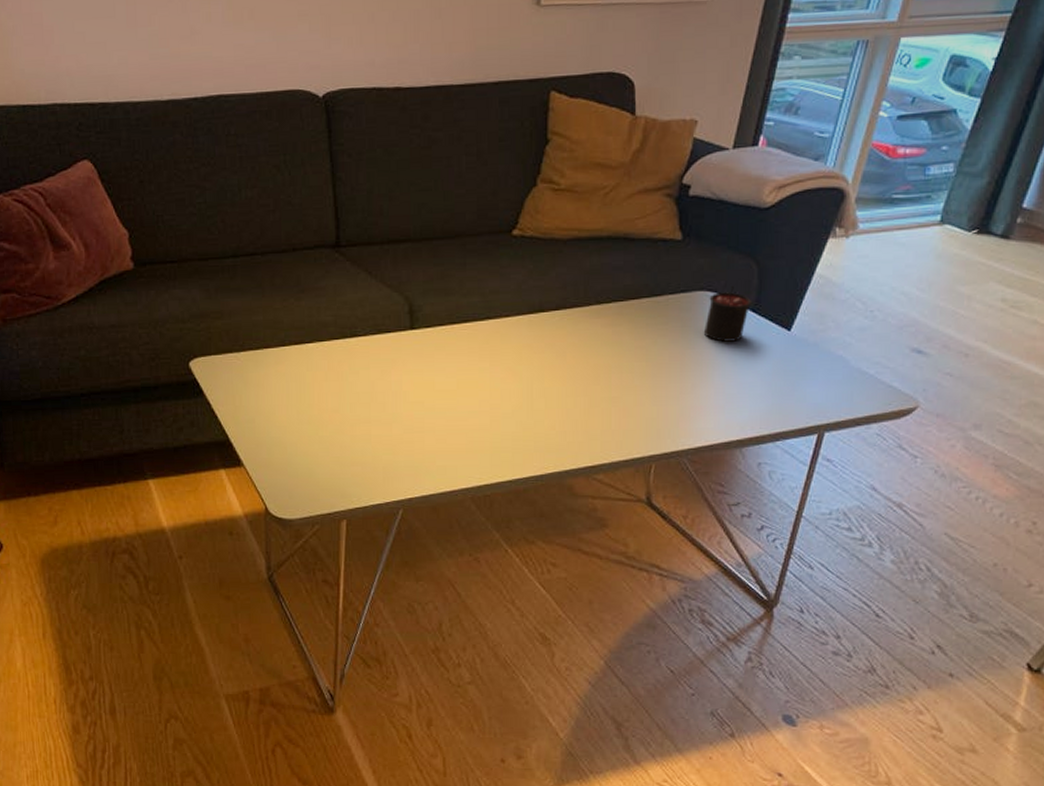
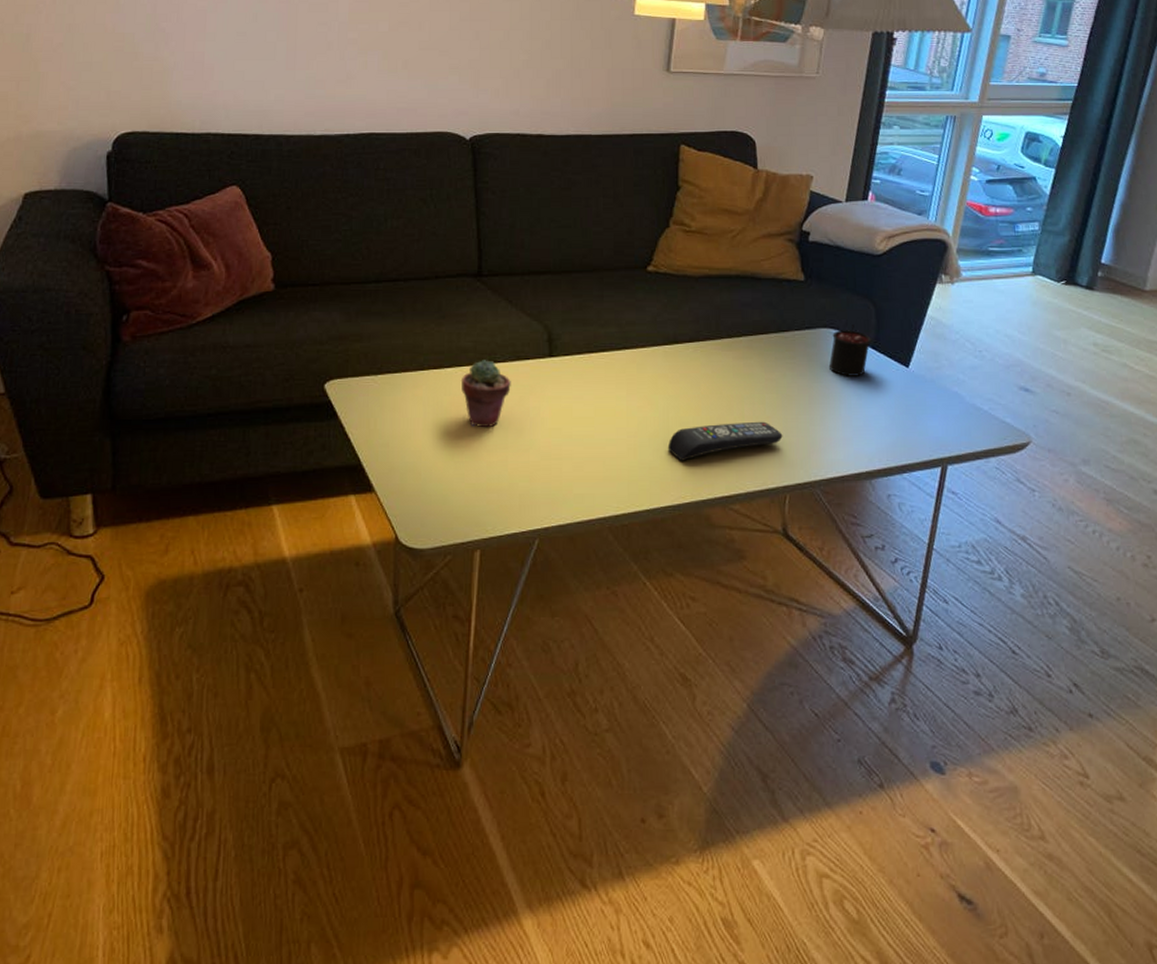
potted succulent: none [322,334,373,403] -> present [460,360,511,428]
remote control: none [531,390,651,432] -> present [667,421,783,461]

